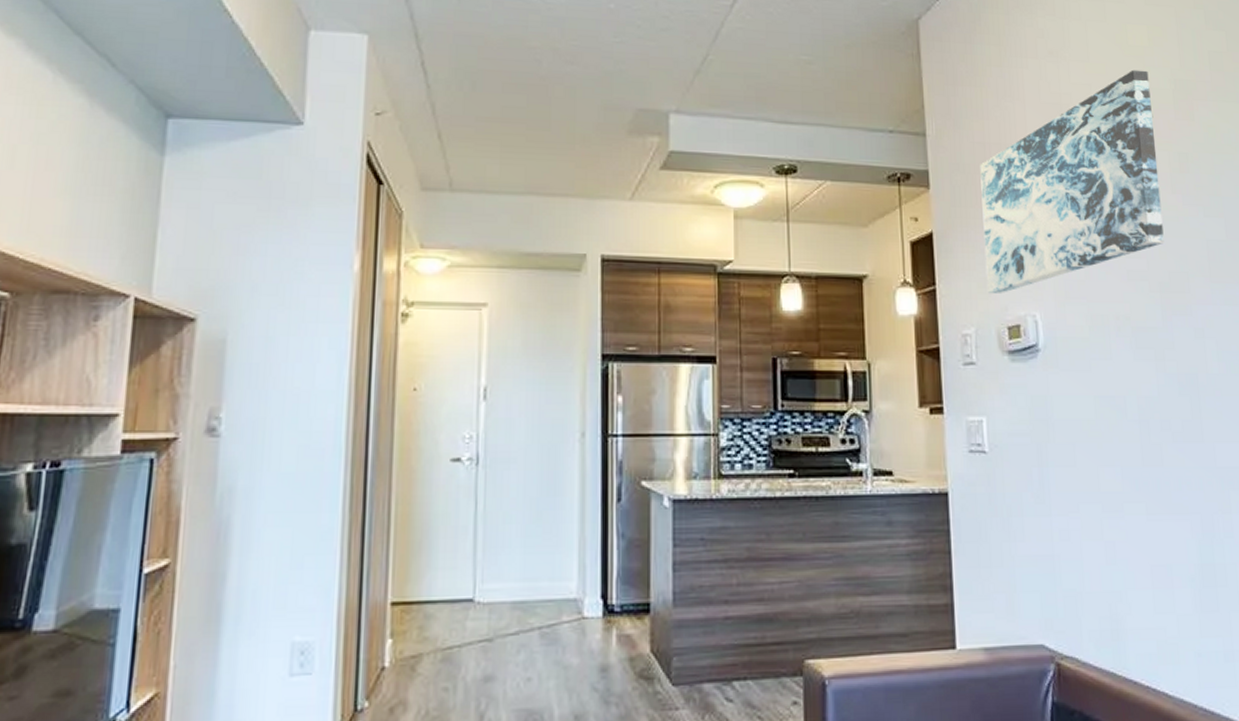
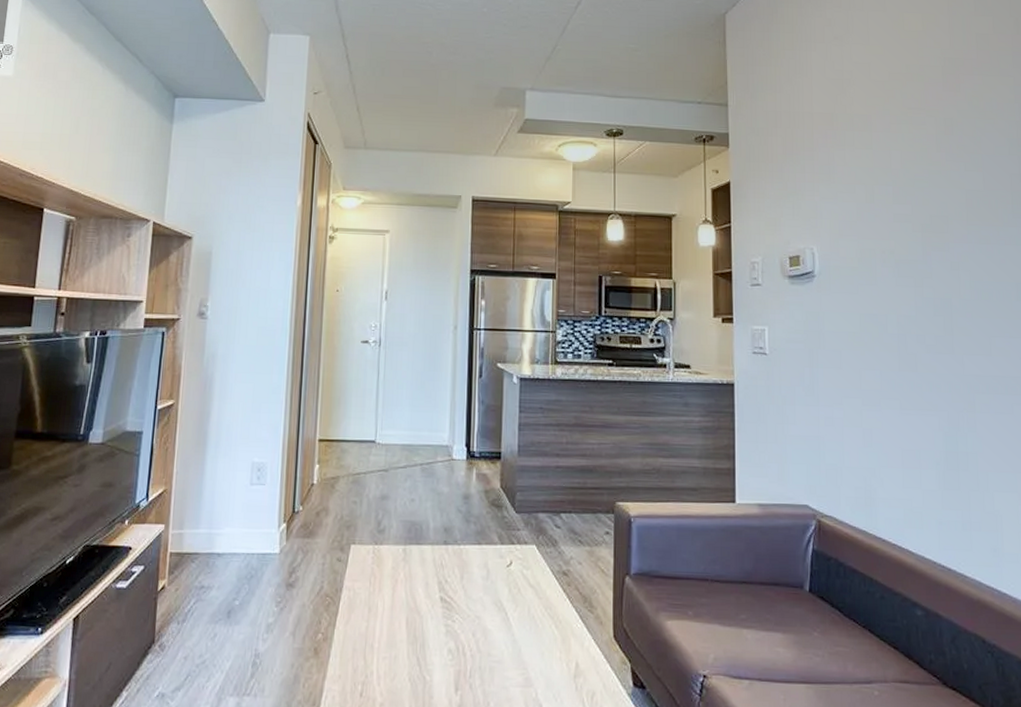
wall art: present [980,69,1164,293] -> none [772,50,928,231]

